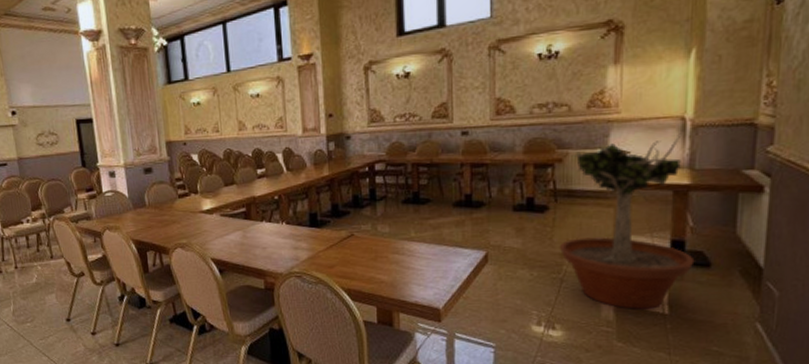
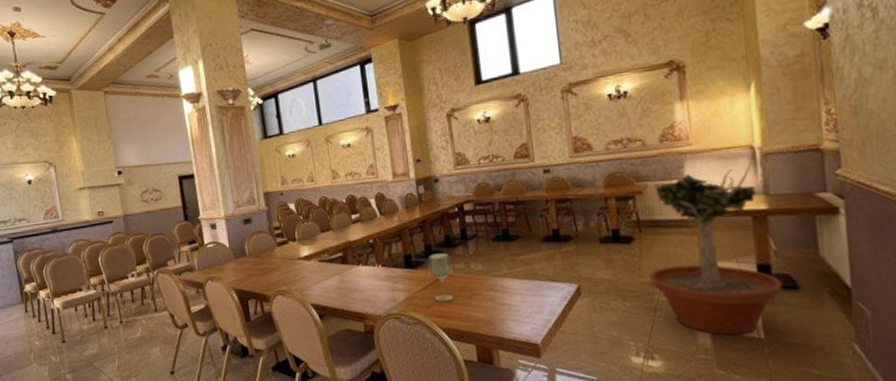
wine glass: none [333,213,360,263] -> present [427,253,455,303]

